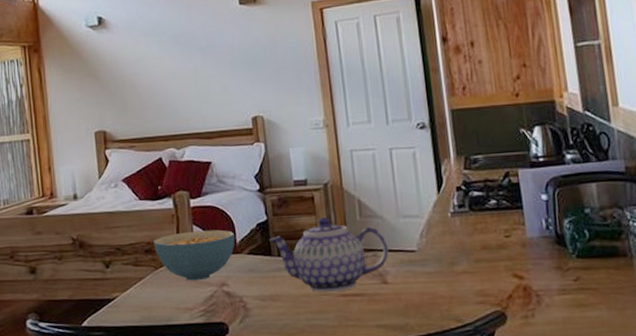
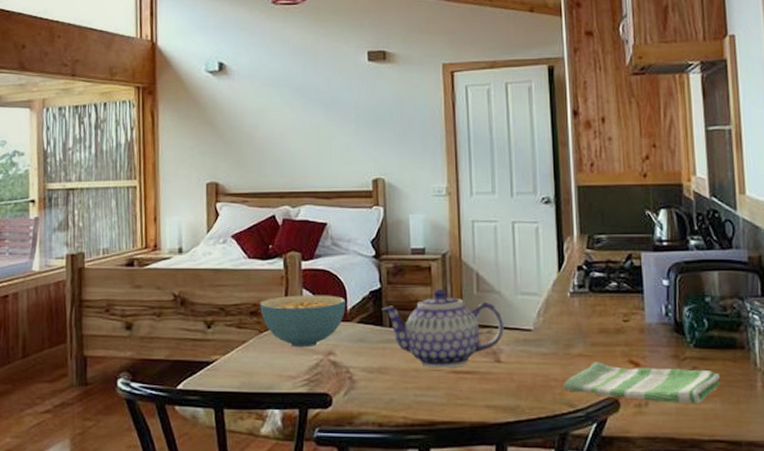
dish towel: none [450,277,606,313] -> present [563,362,721,403]

